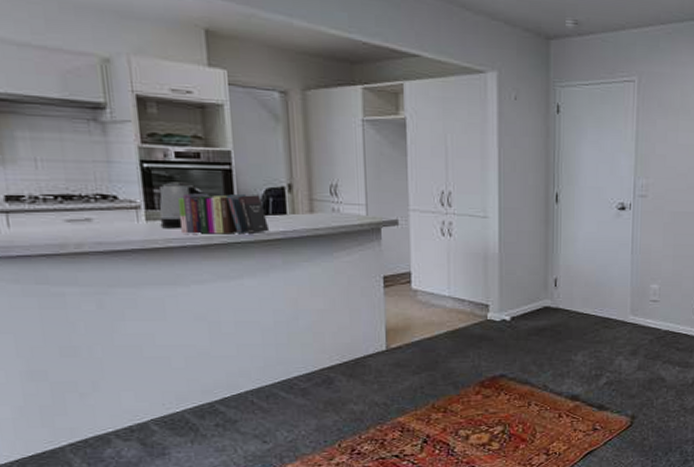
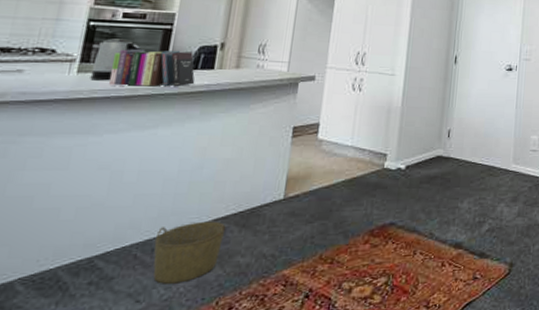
basket: none [267,371,334,428] -> present [153,221,226,284]

